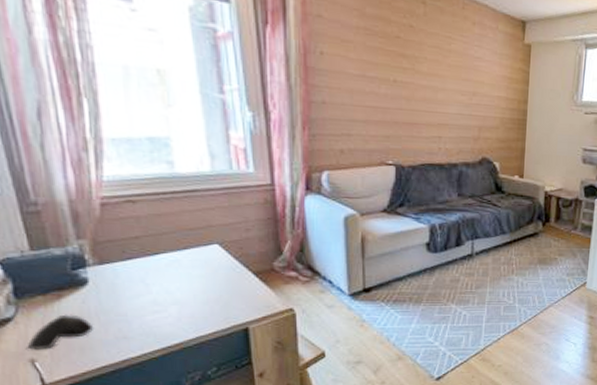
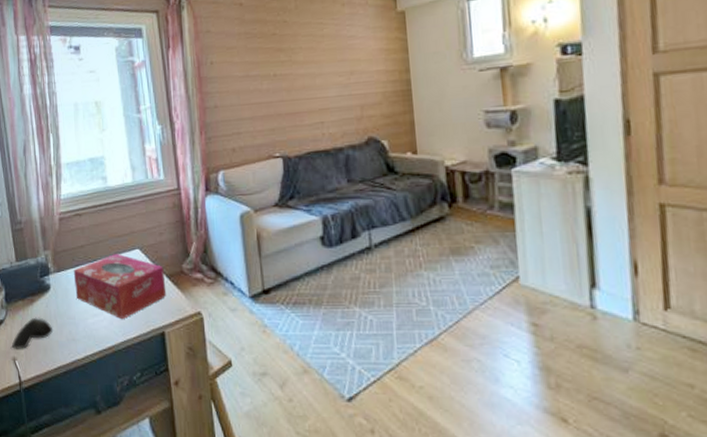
tissue box: none [123,247,253,317] -> present [73,253,167,320]

